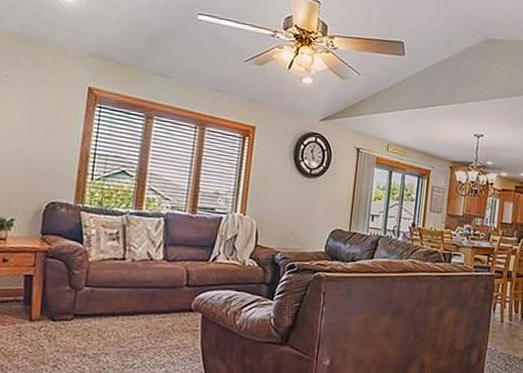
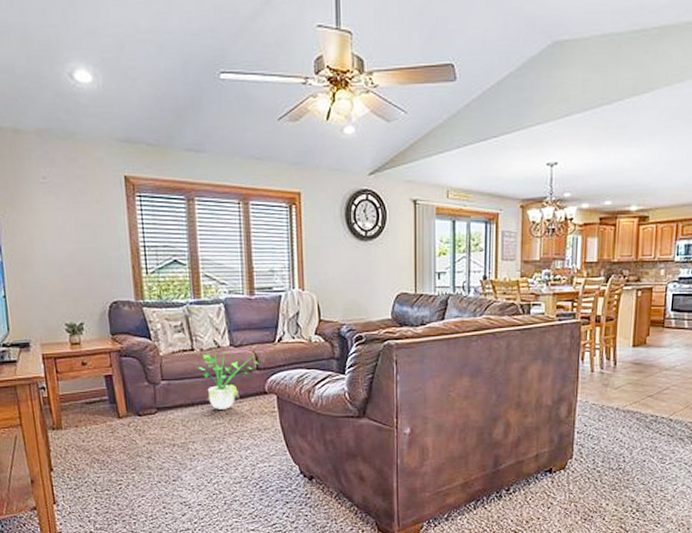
potted plant: none [126,257,190,323] -> present [198,345,259,410]

